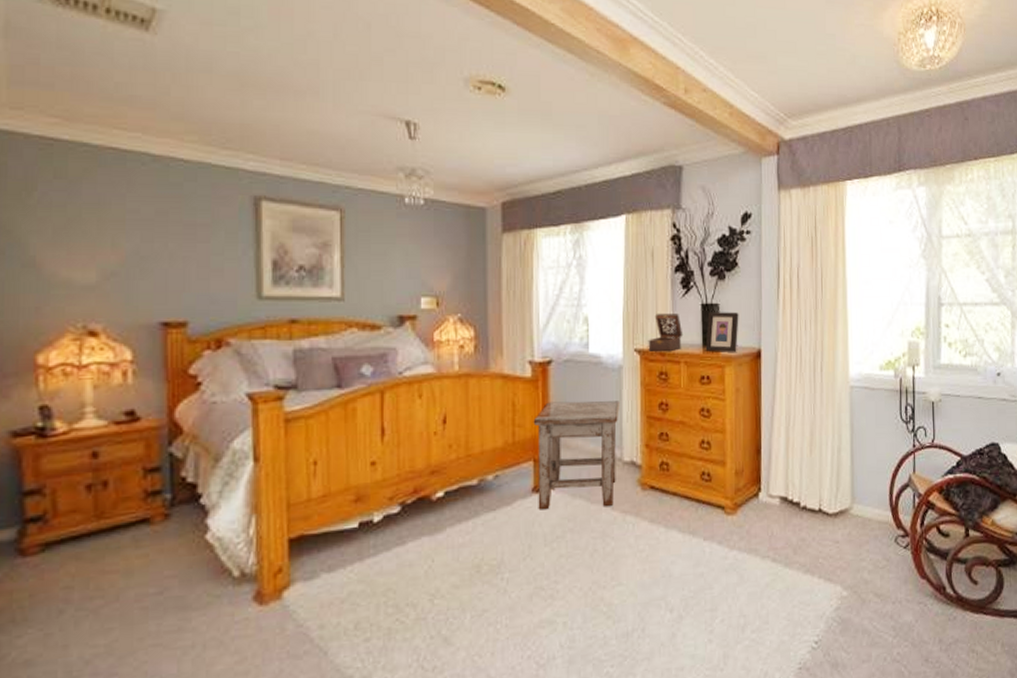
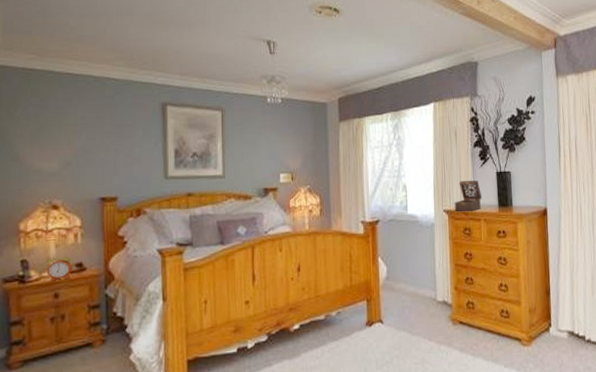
alarm clock: none [80,400,121,436] -> present [47,256,73,282]
stool: present [533,400,620,510] -> none [365,252,433,340]
picture frame: present [705,312,739,352] -> none [501,177,528,211]

